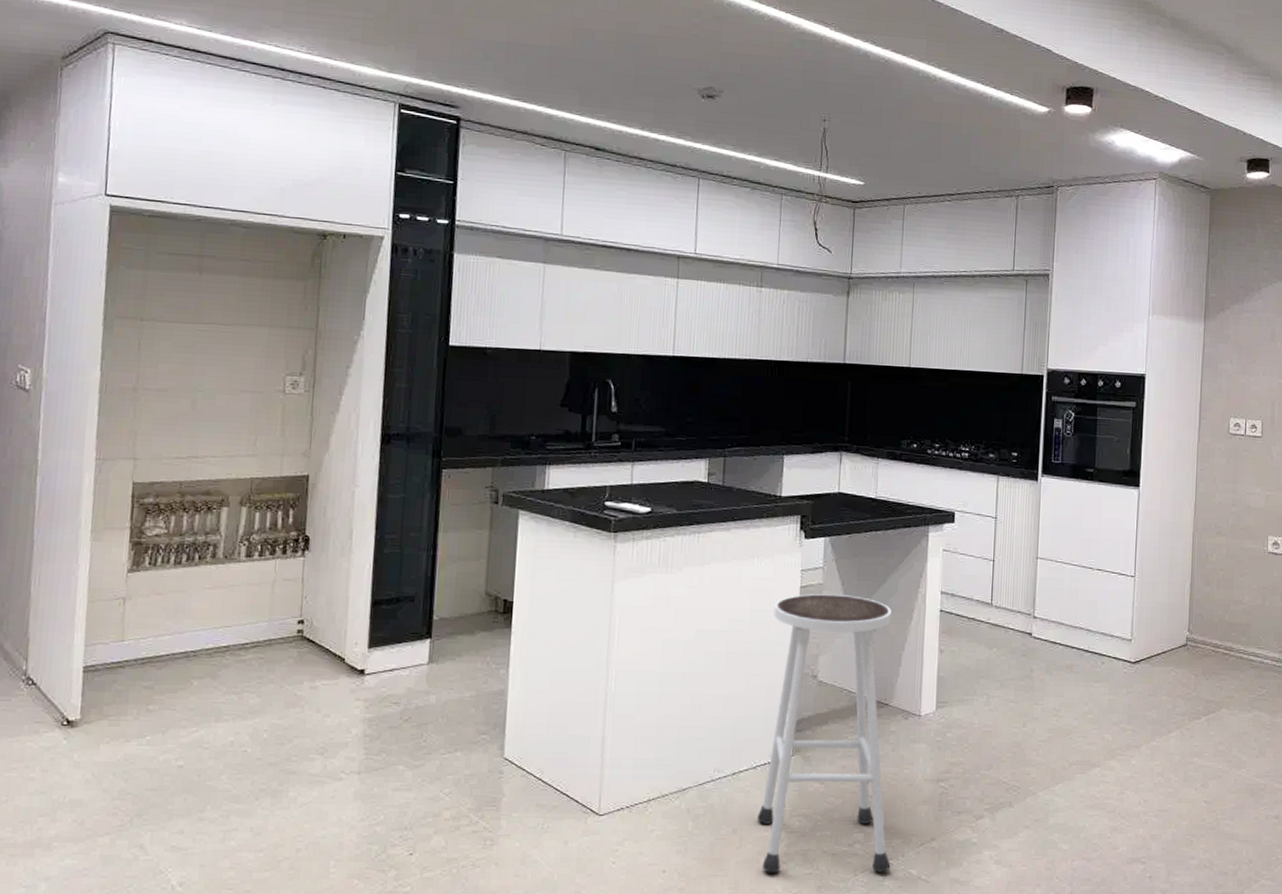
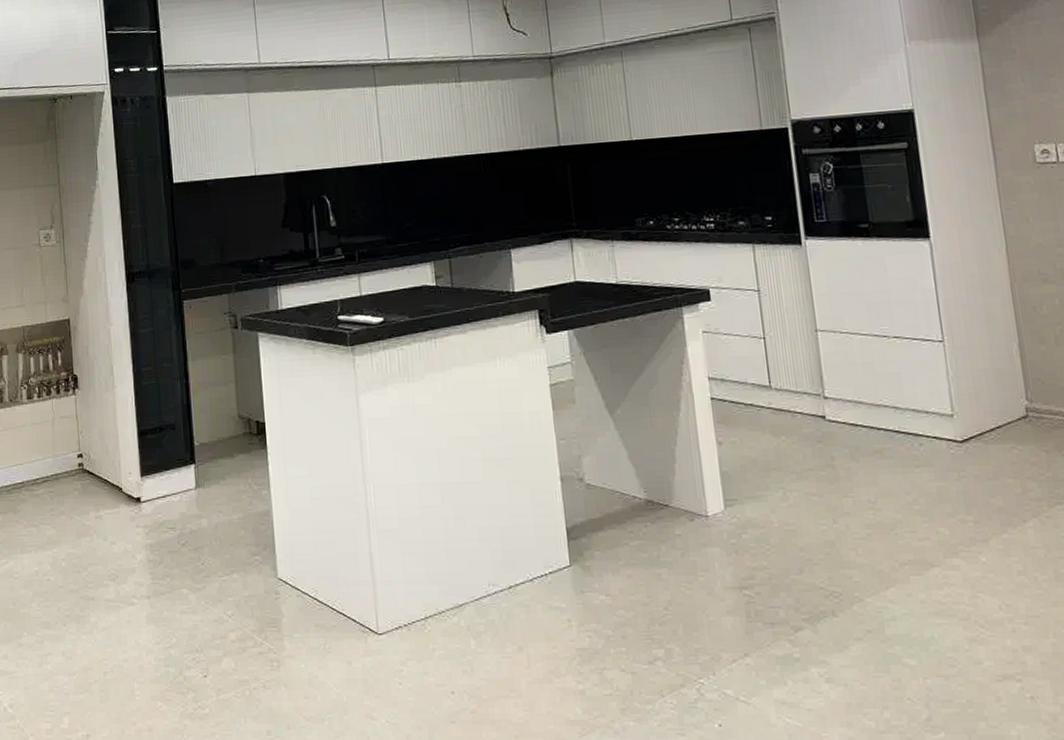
stool: present [757,594,891,873] -> none [525,389,702,694]

